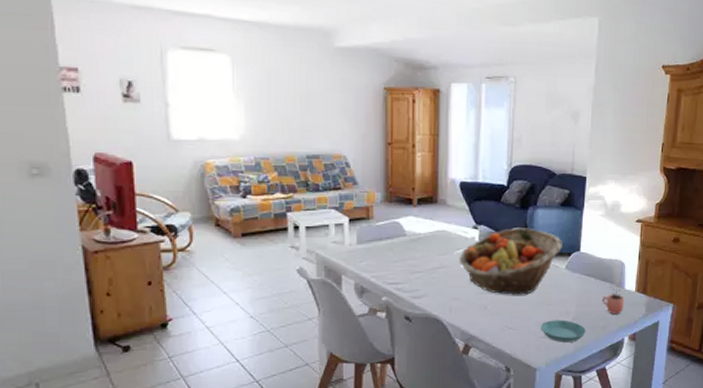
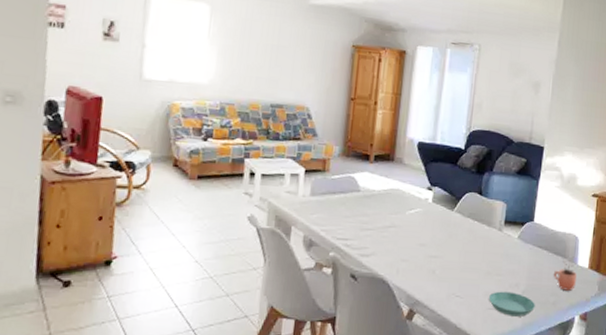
fruit basket: present [459,228,562,295] -> none [410,192,516,262]

